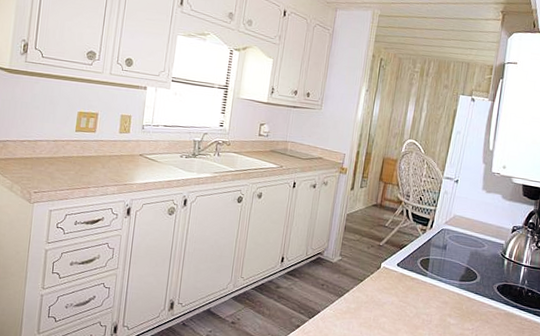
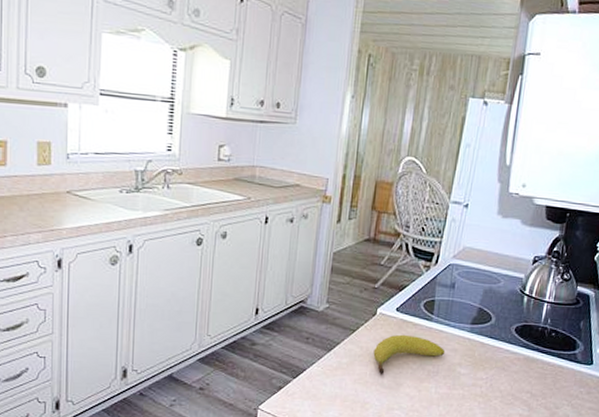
fruit: none [377,286,438,321] -> present [373,334,446,375]

